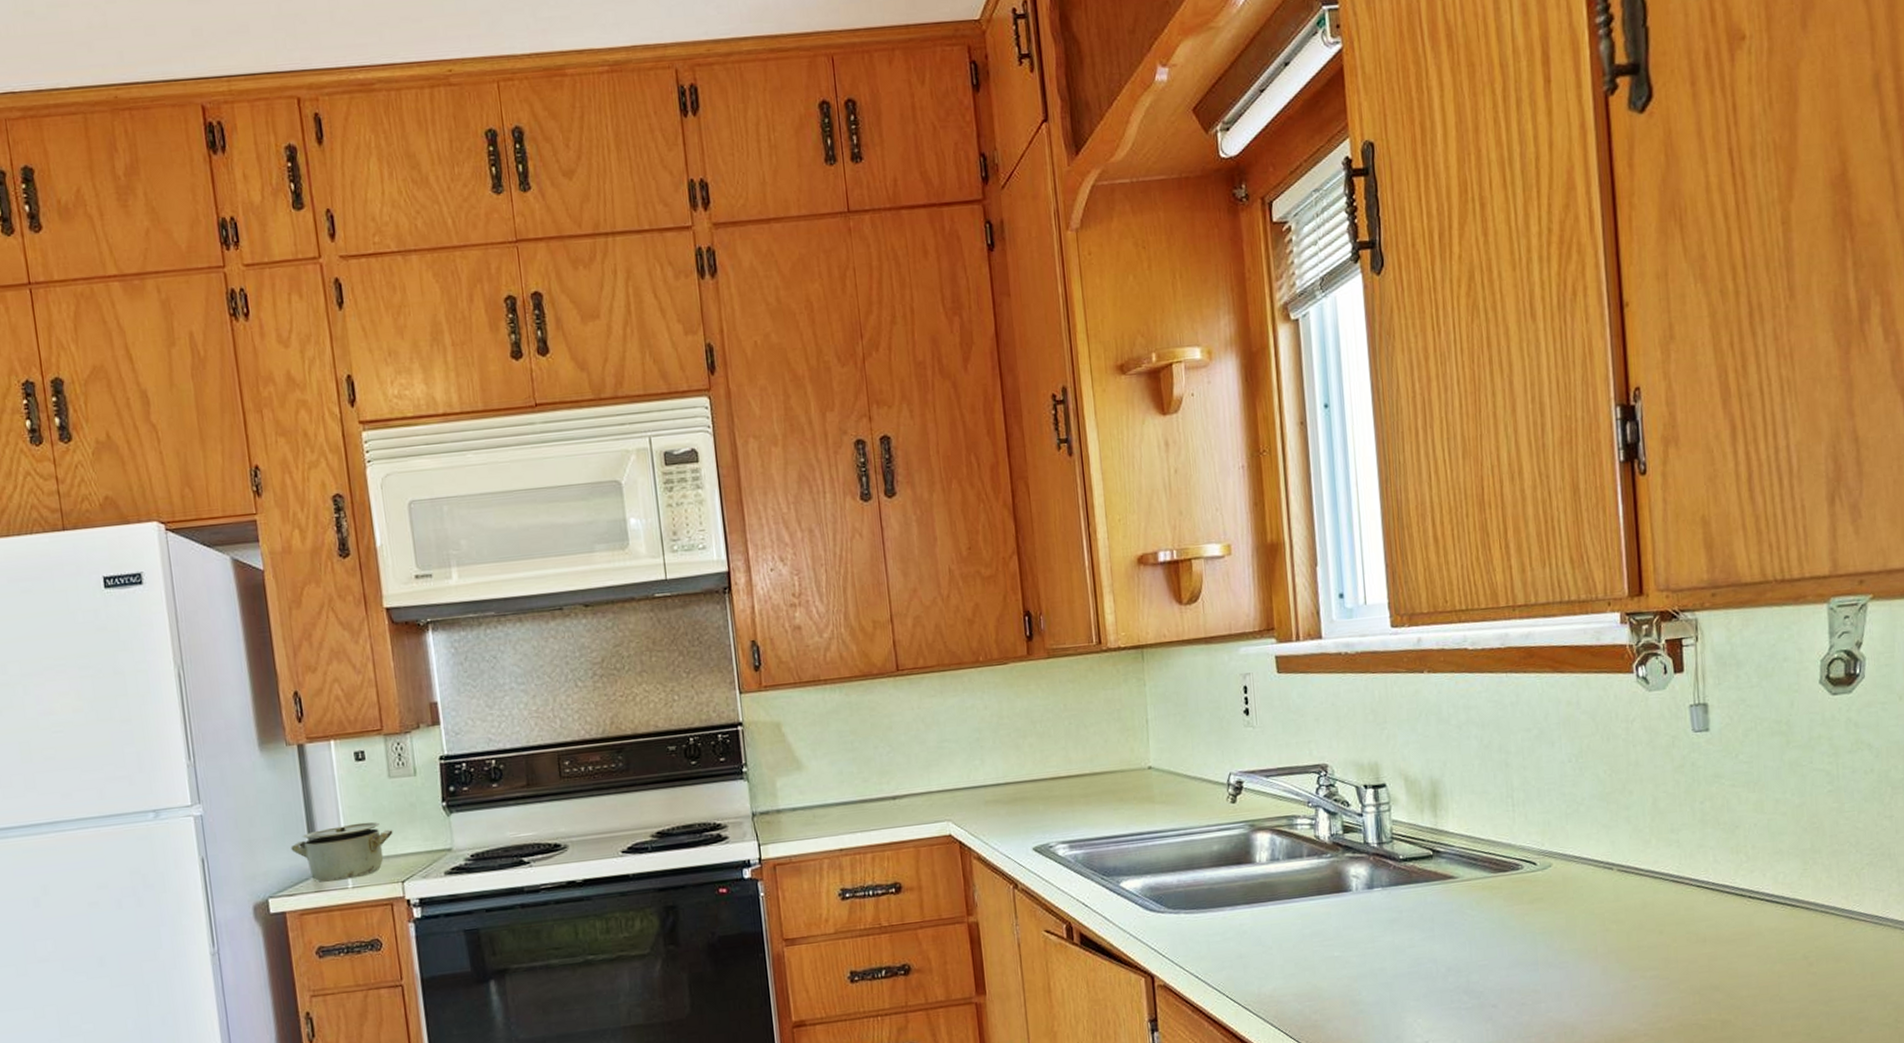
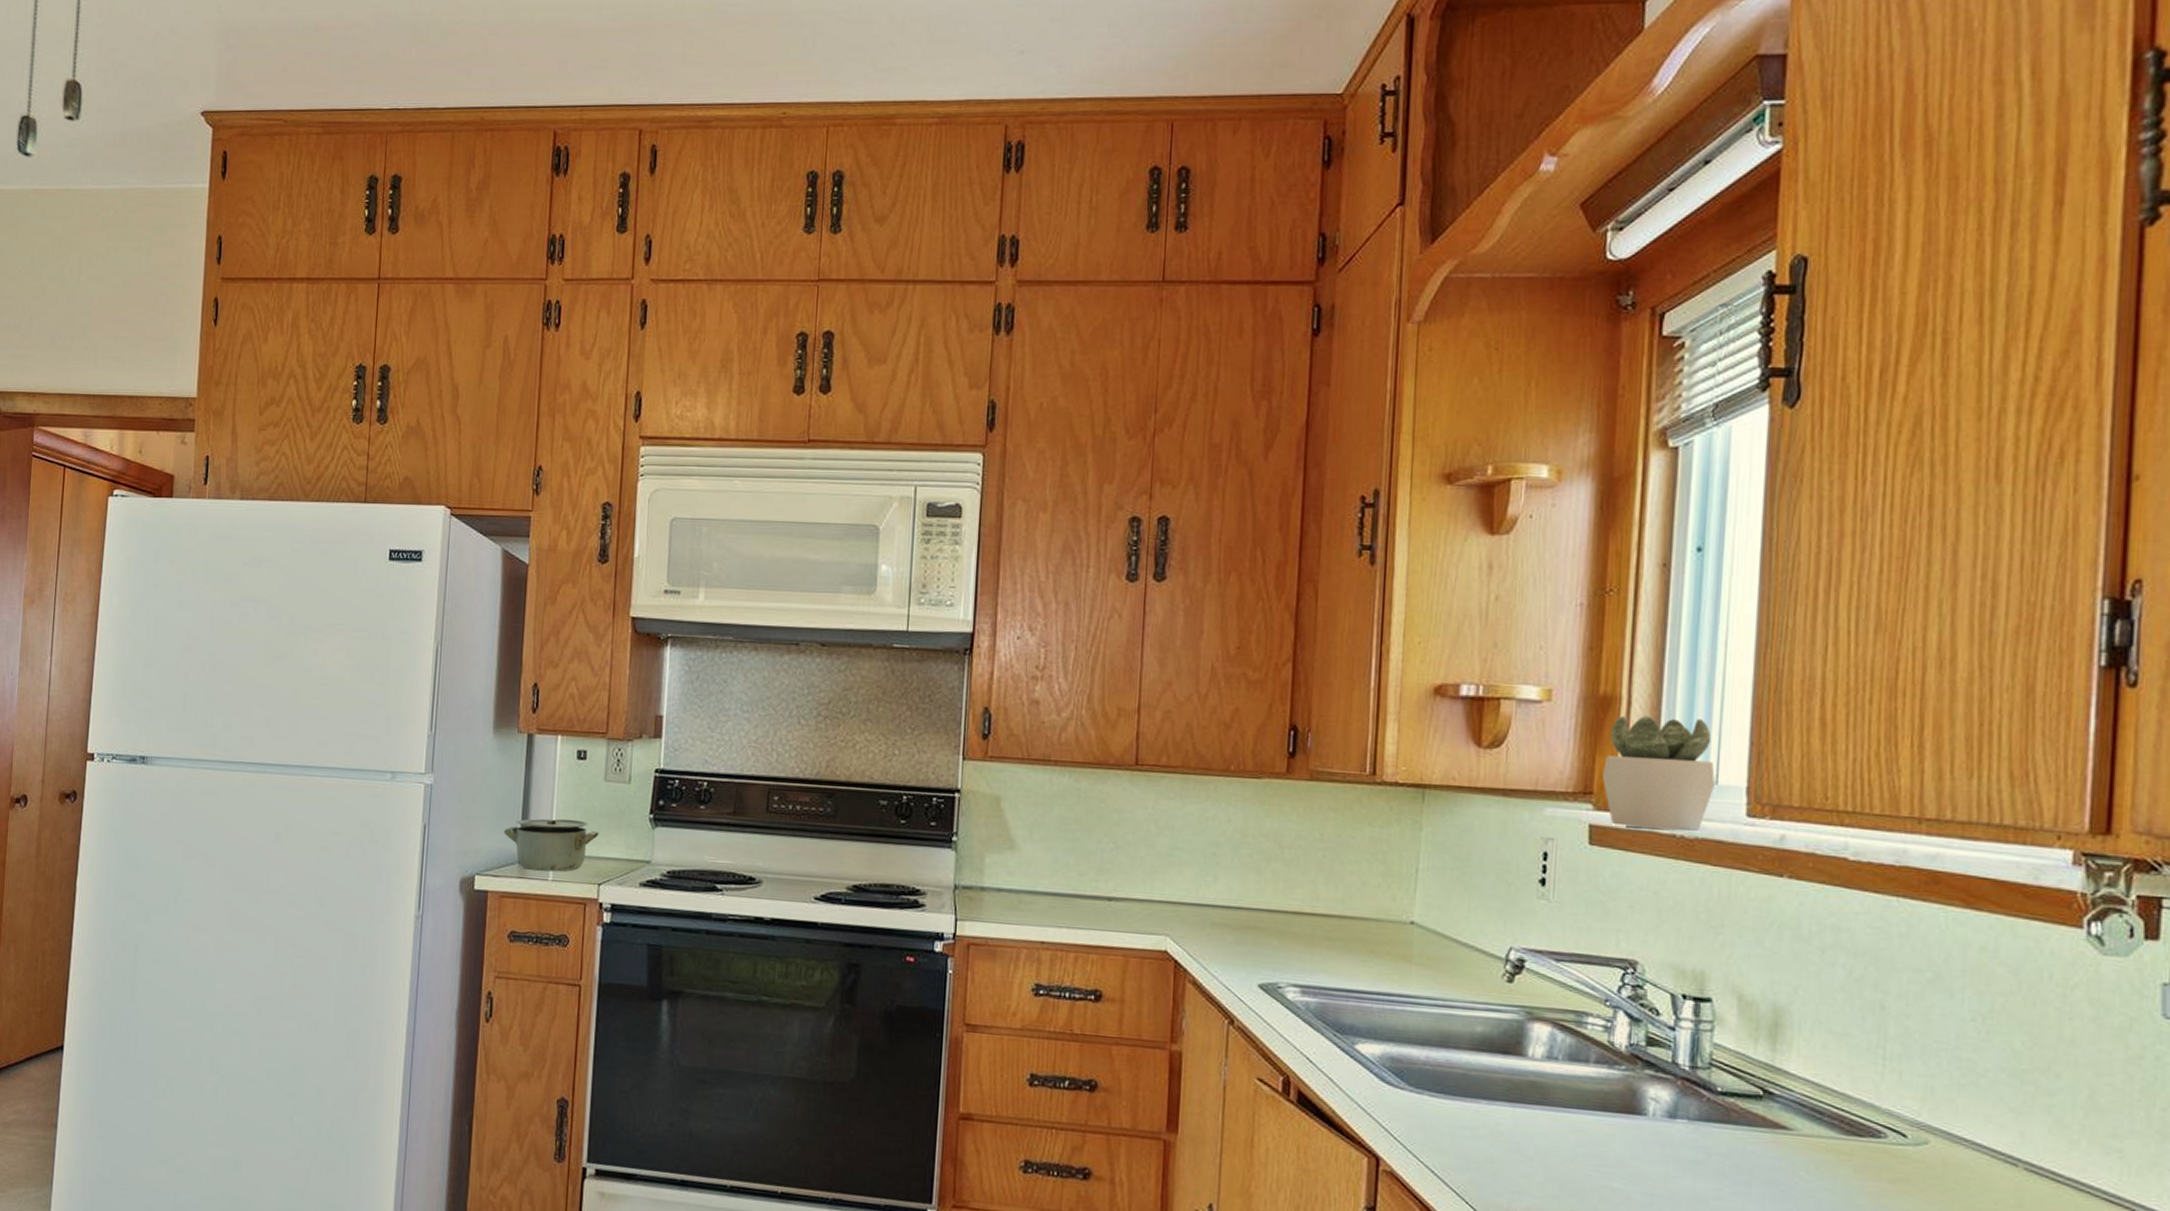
succulent plant: none [1279,551,1364,653] -> present [1602,716,1715,832]

